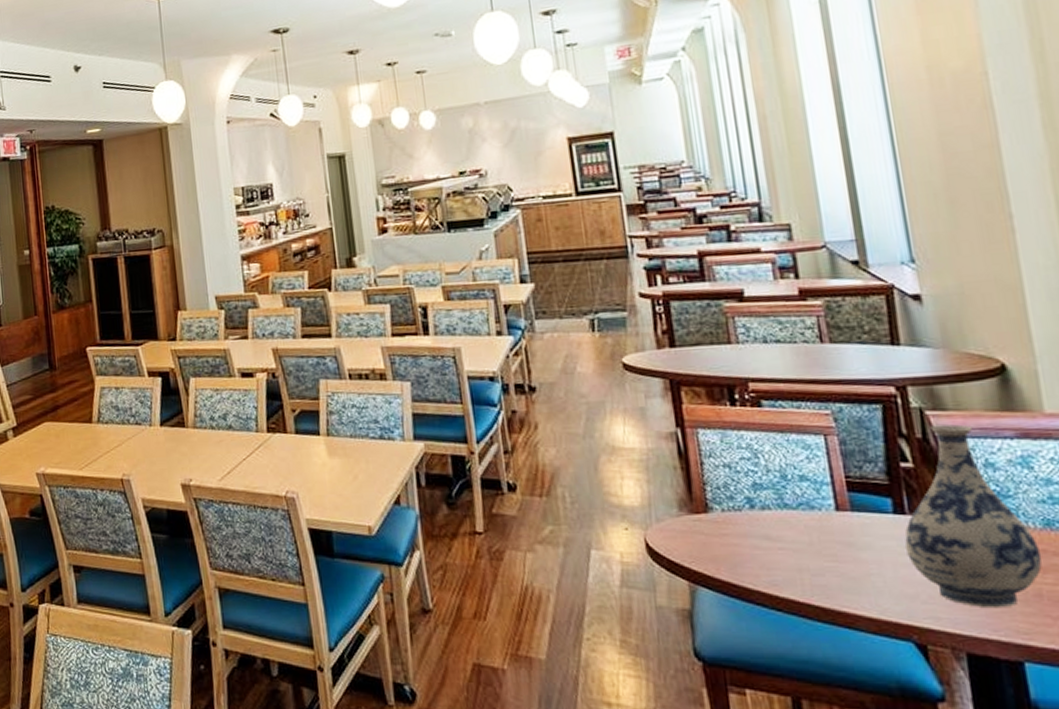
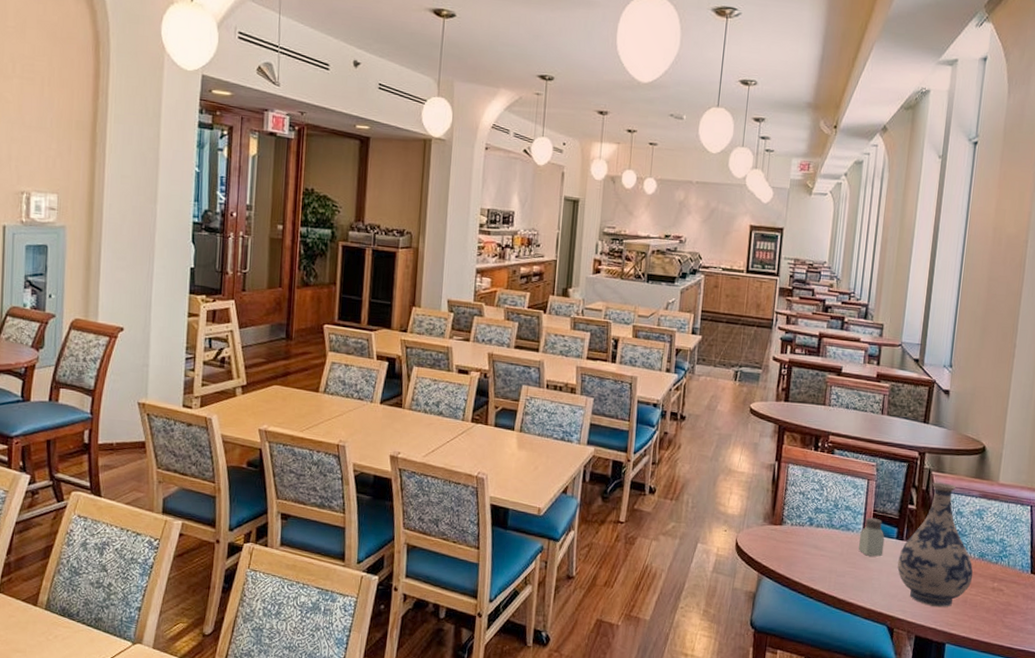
saltshaker: none [833,487,878,543] -> present [858,517,885,557]

